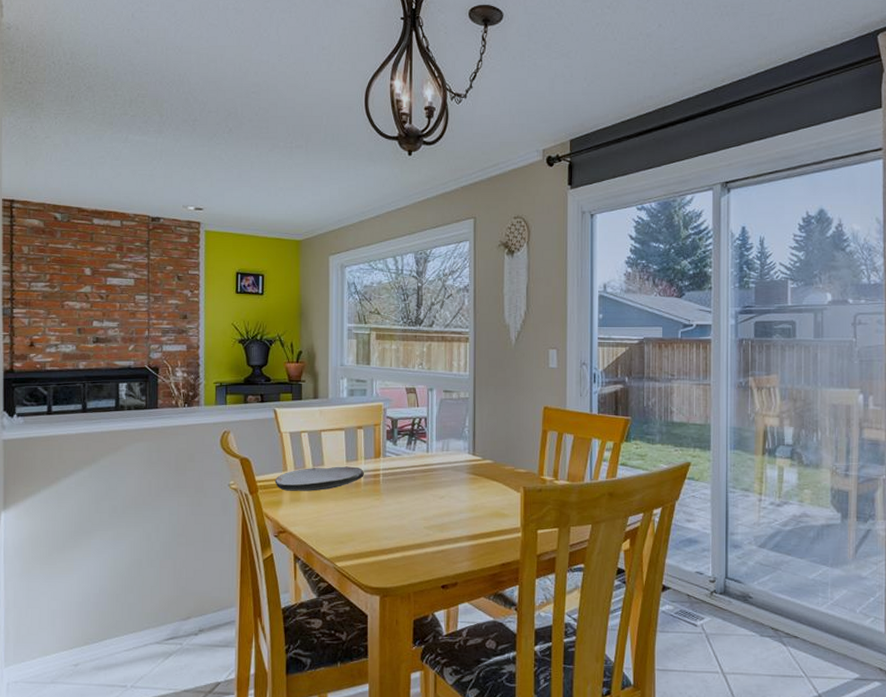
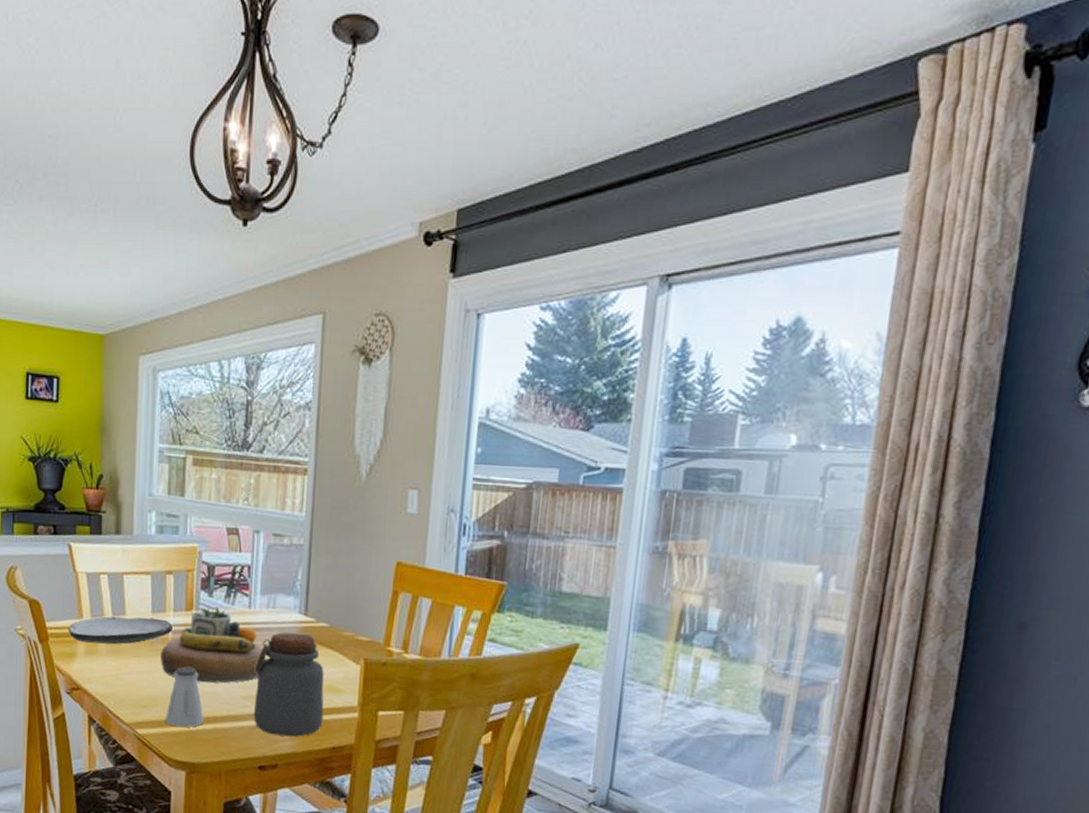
decorative bowl: none [355,453,443,518] -> present [160,606,266,683]
saltshaker: none [360,506,393,558] -> present [164,667,204,728]
jar: none [435,470,493,558] -> present [254,632,324,737]

